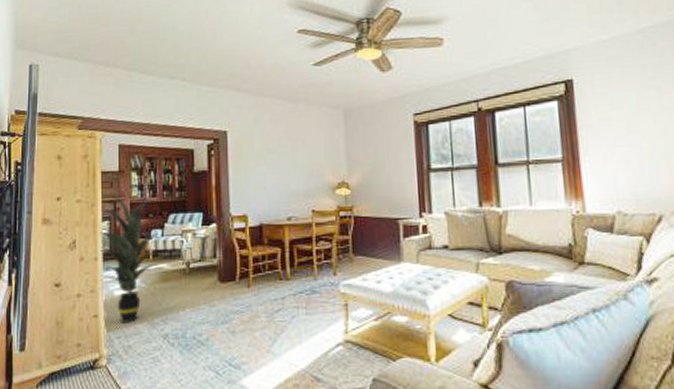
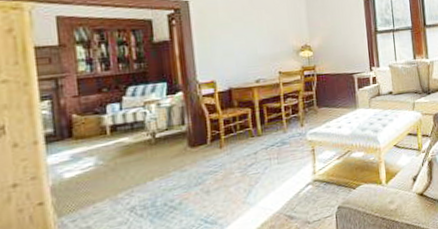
indoor plant: present [100,196,167,323] -> none [38,73,128,206]

